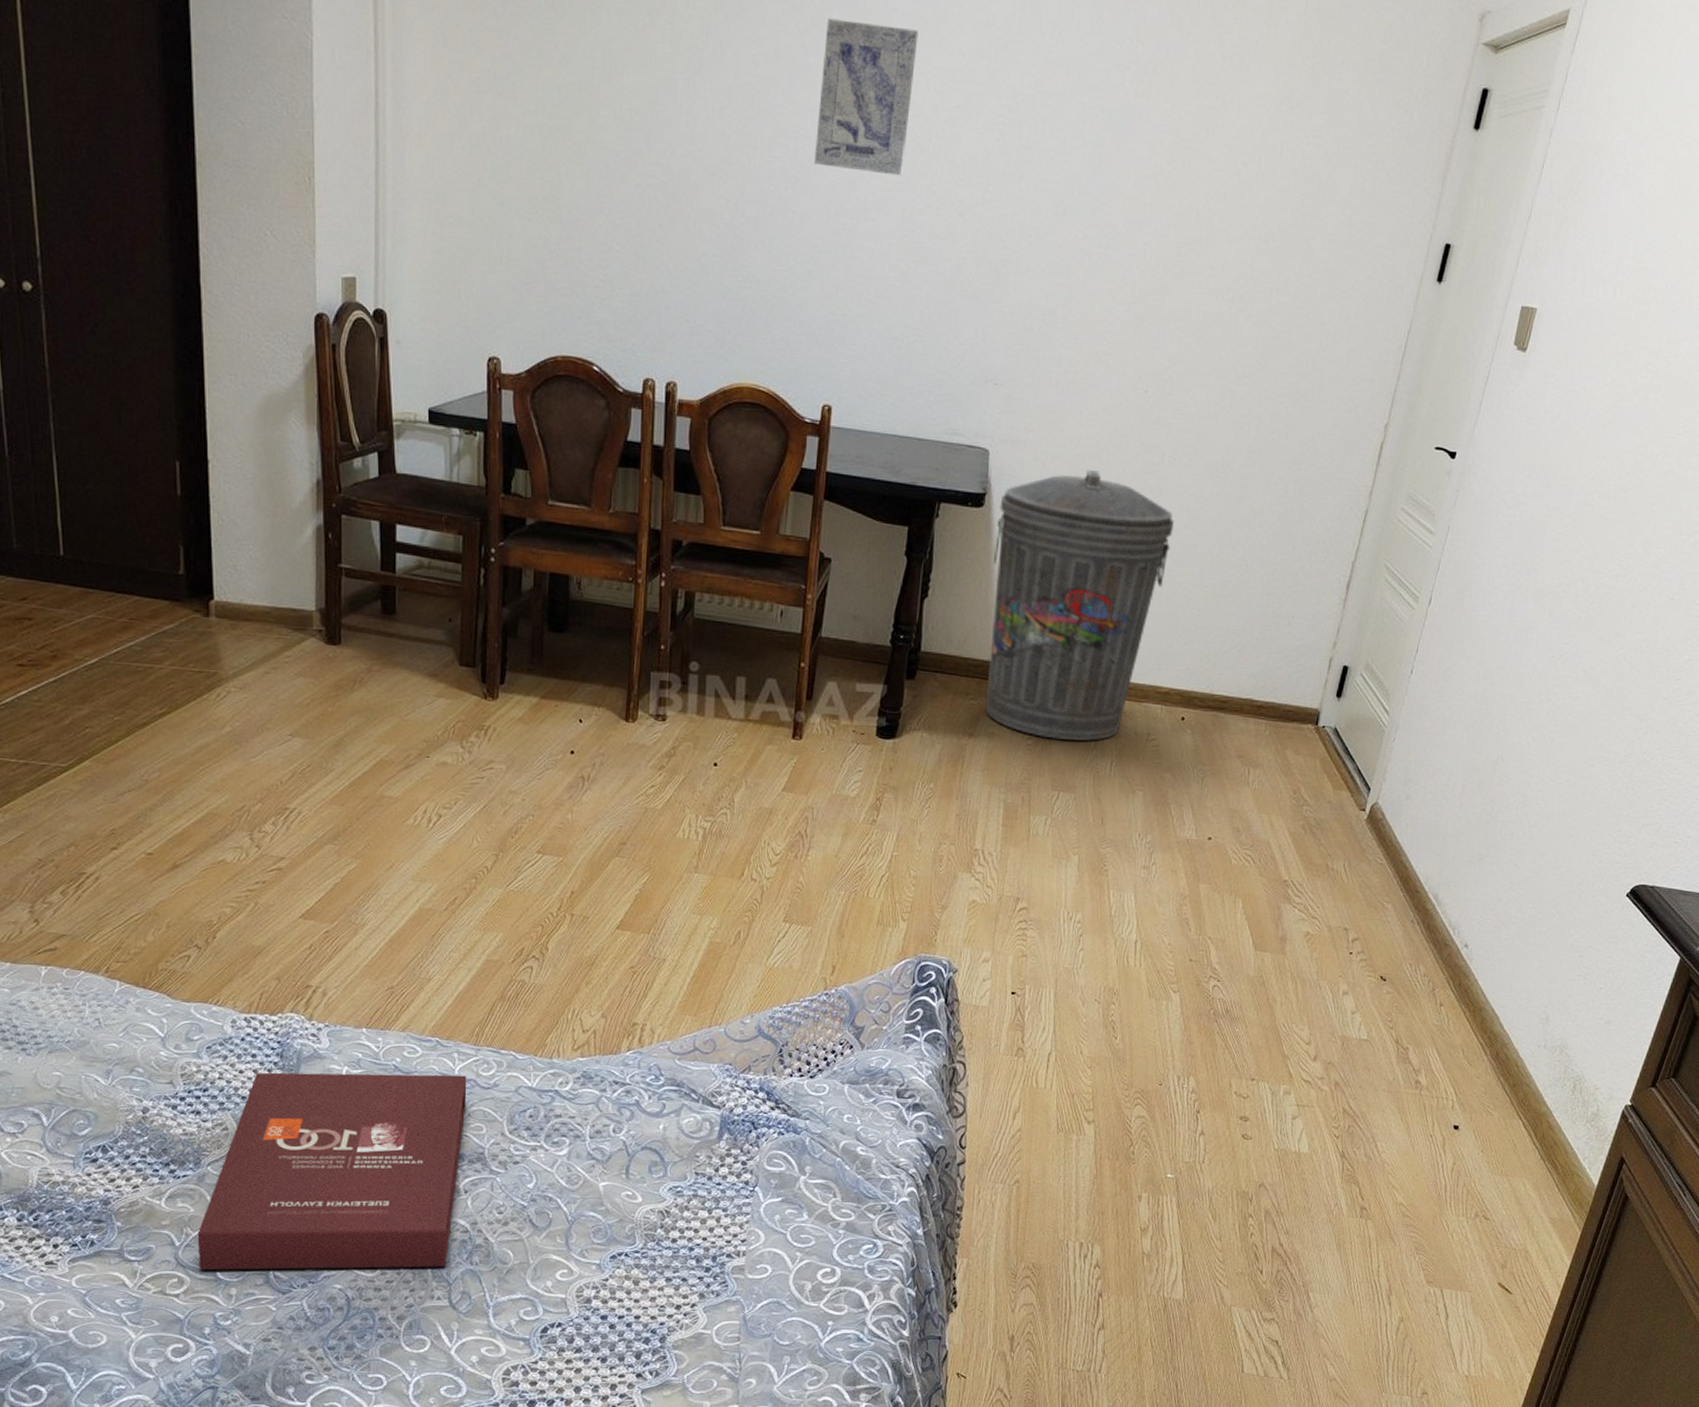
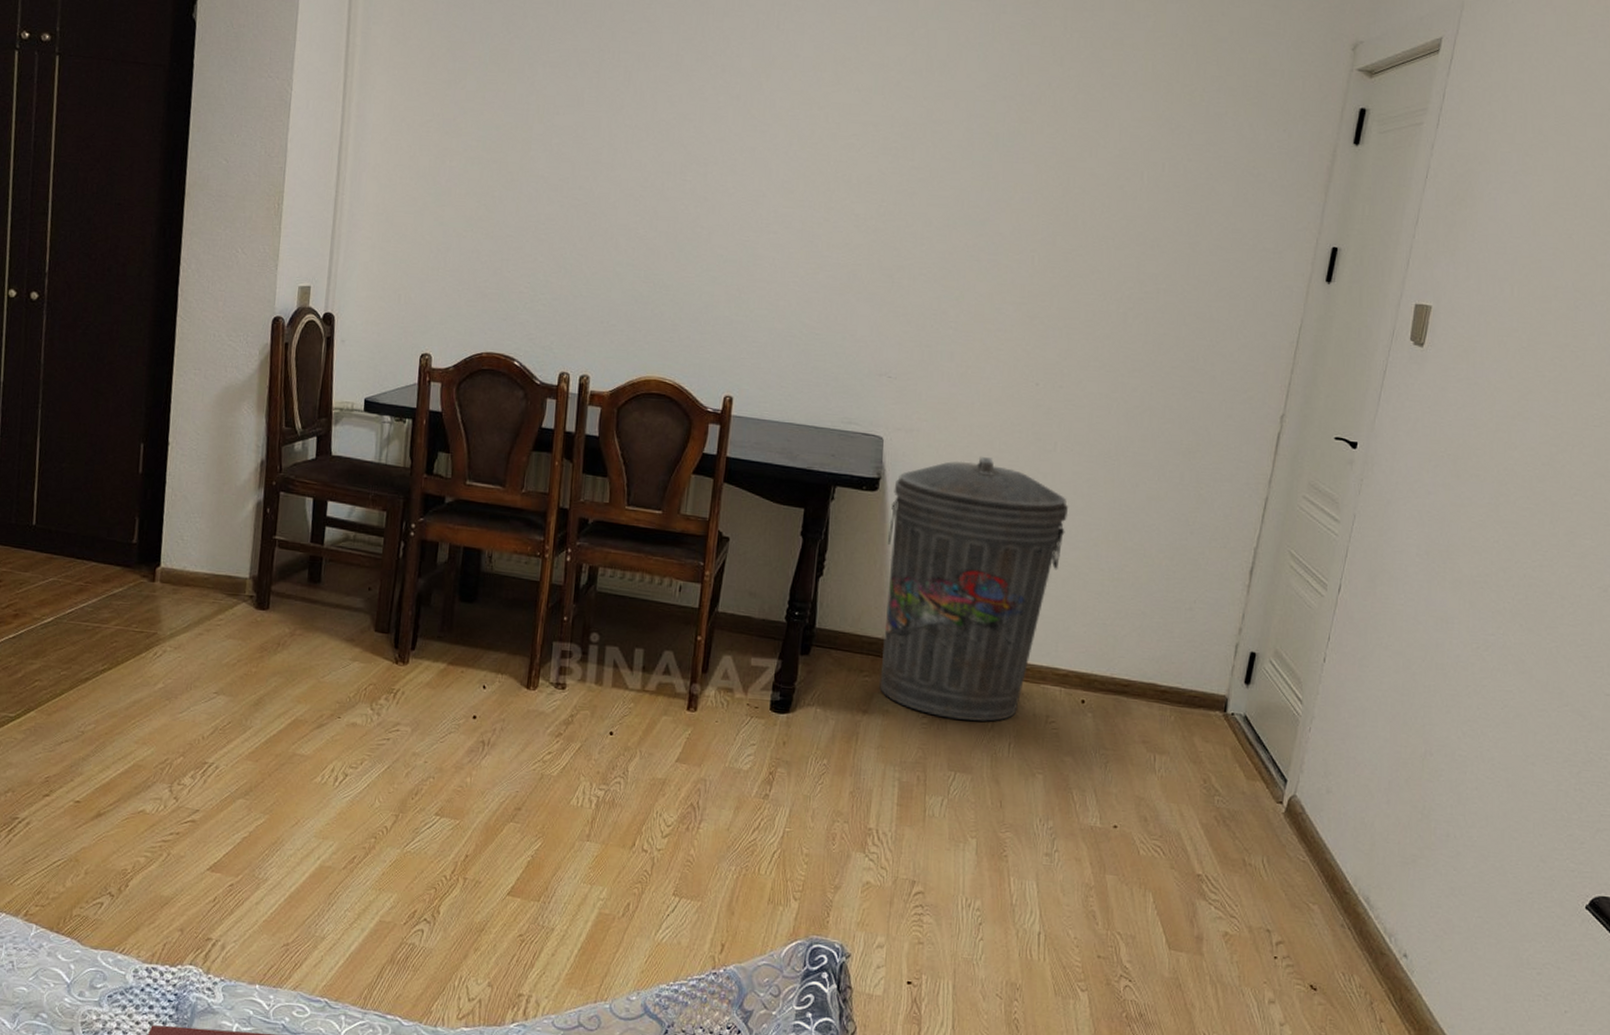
wall art: present [813,18,918,176] -> none [721,65,818,195]

